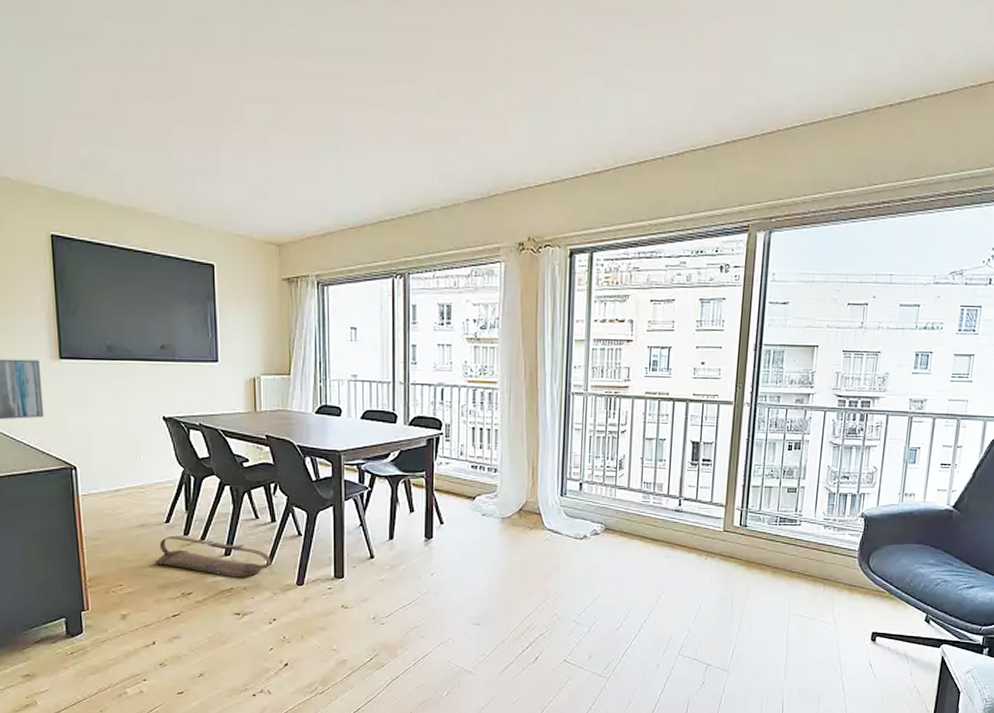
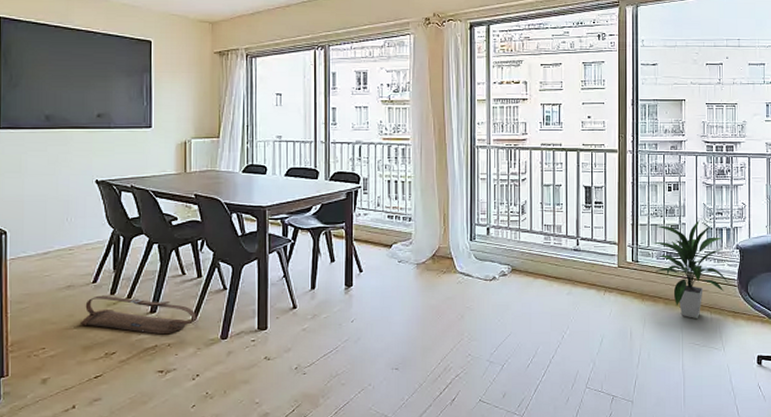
indoor plant: none [765,484,848,590] -> present [653,220,729,319]

